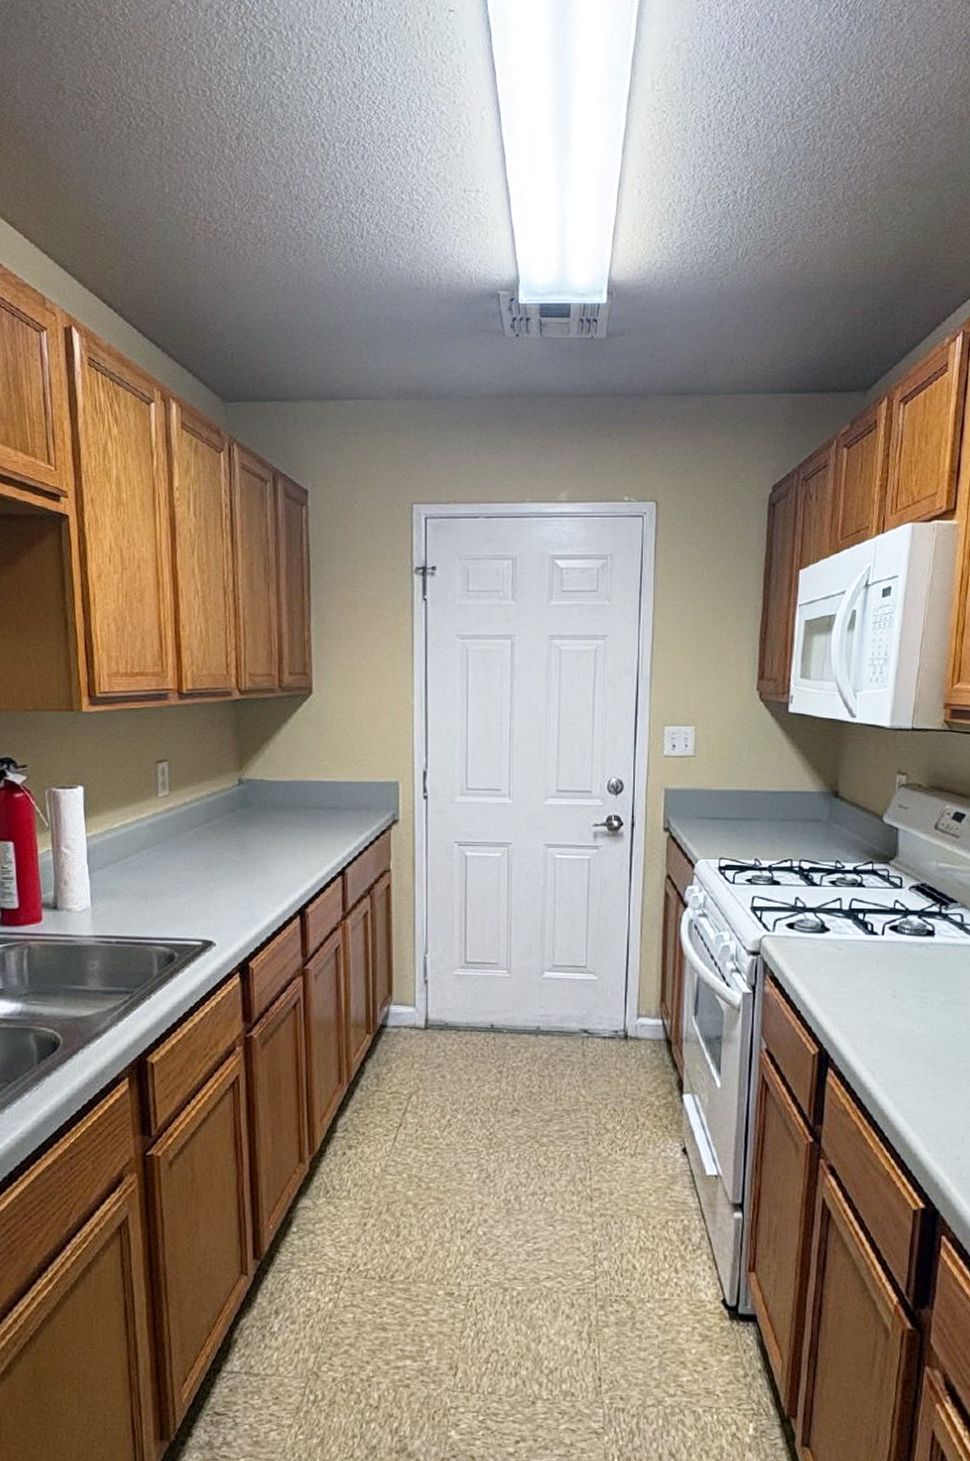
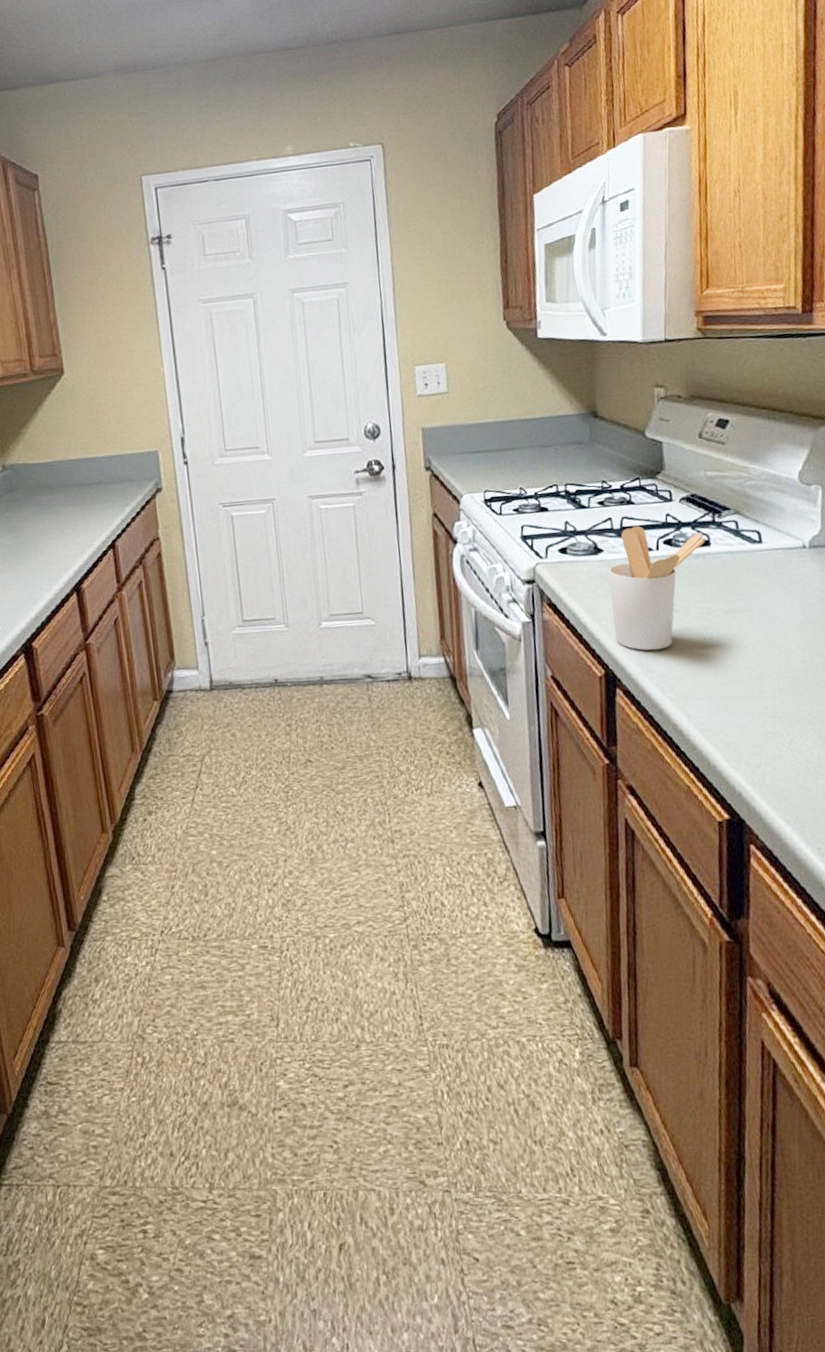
utensil holder: none [832,909,931,1034] -> present [608,525,706,651]

